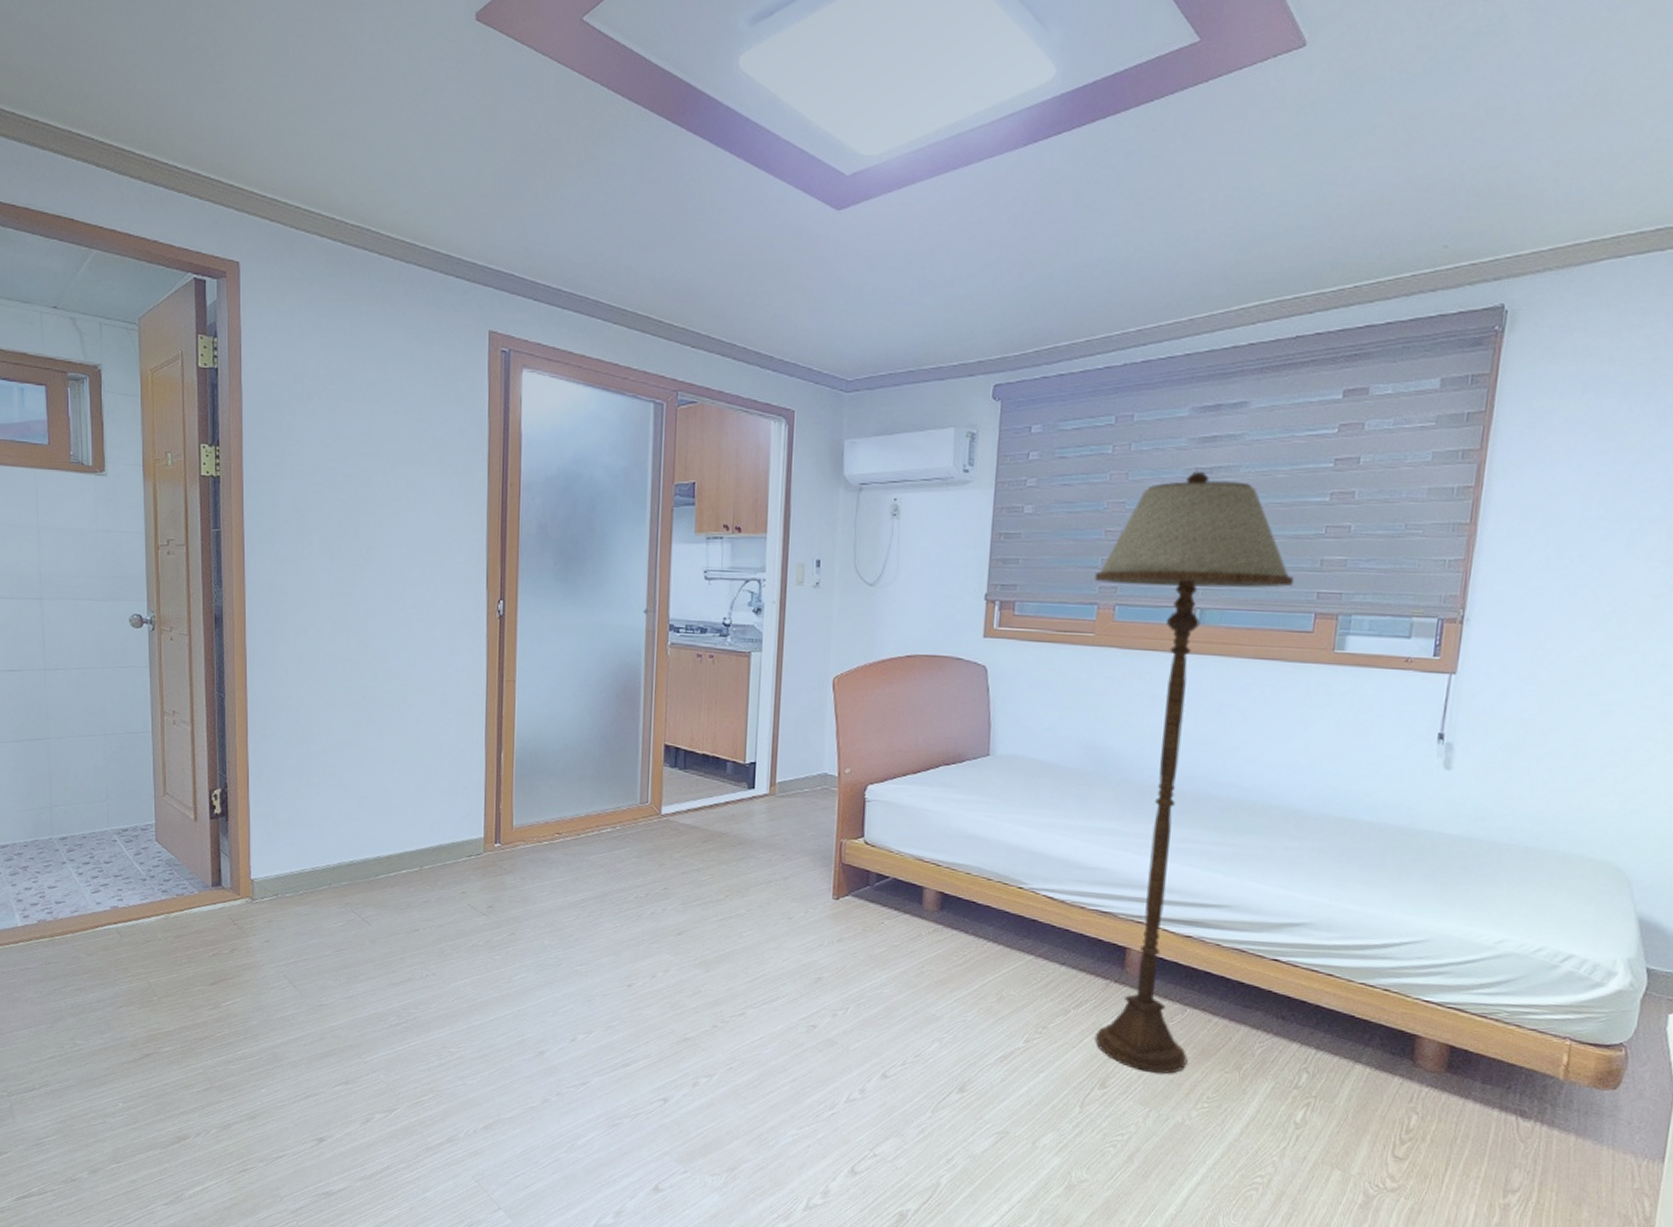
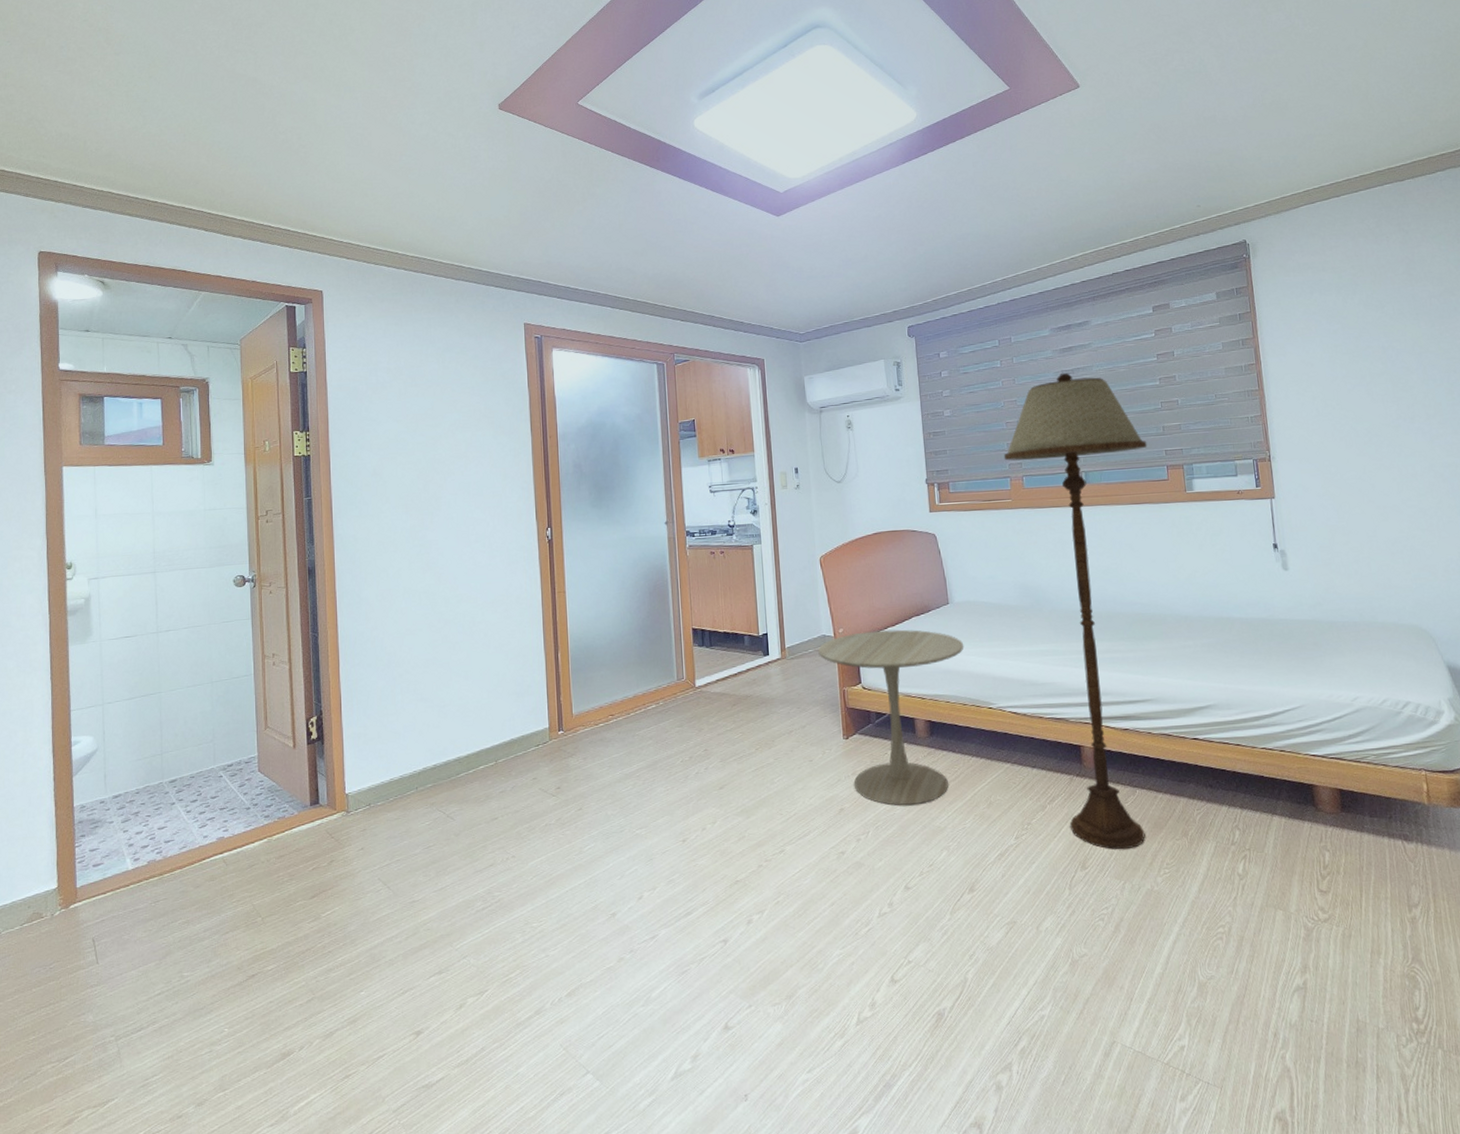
side table: none [816,776,1001,987] -> present [818,629,964,806]

